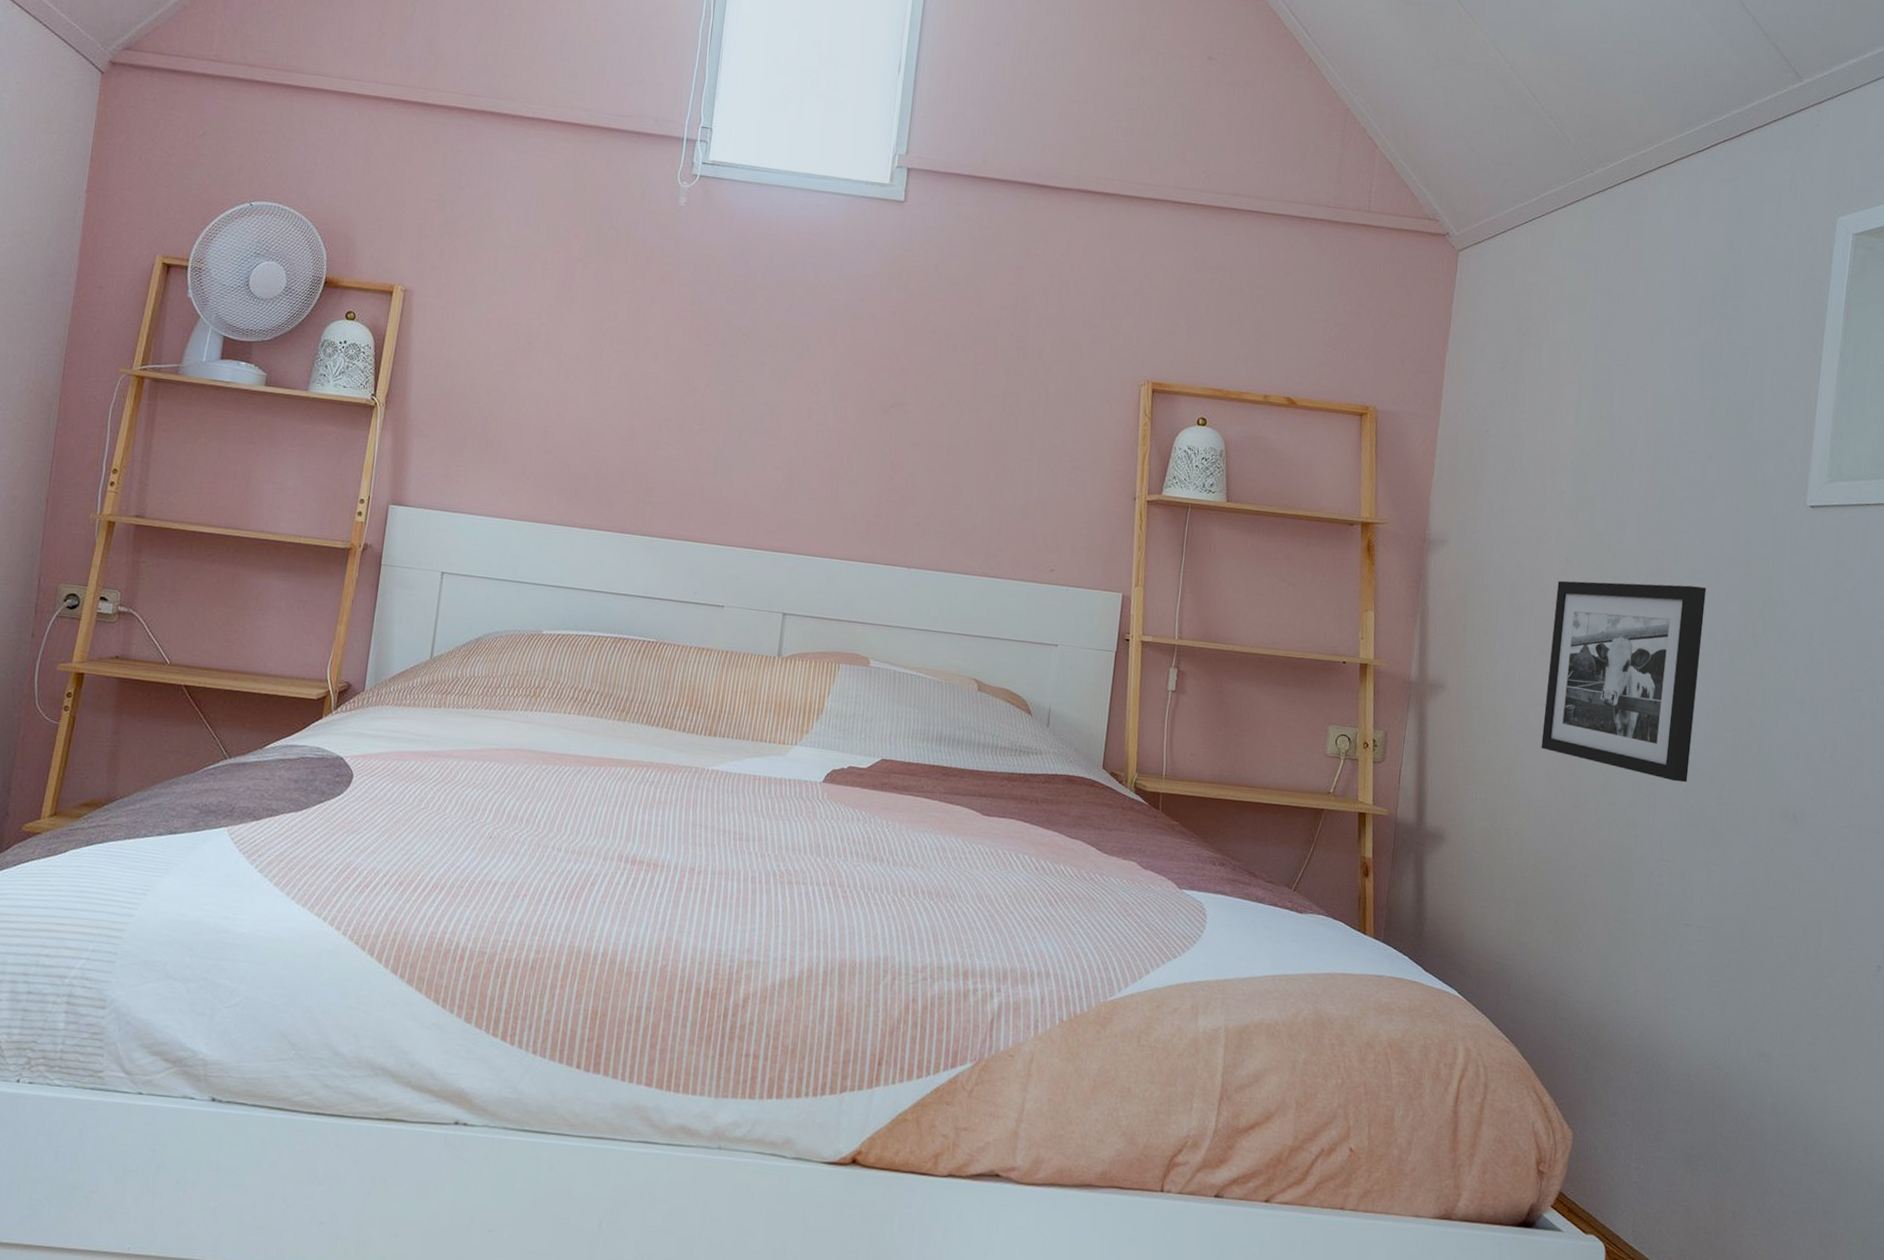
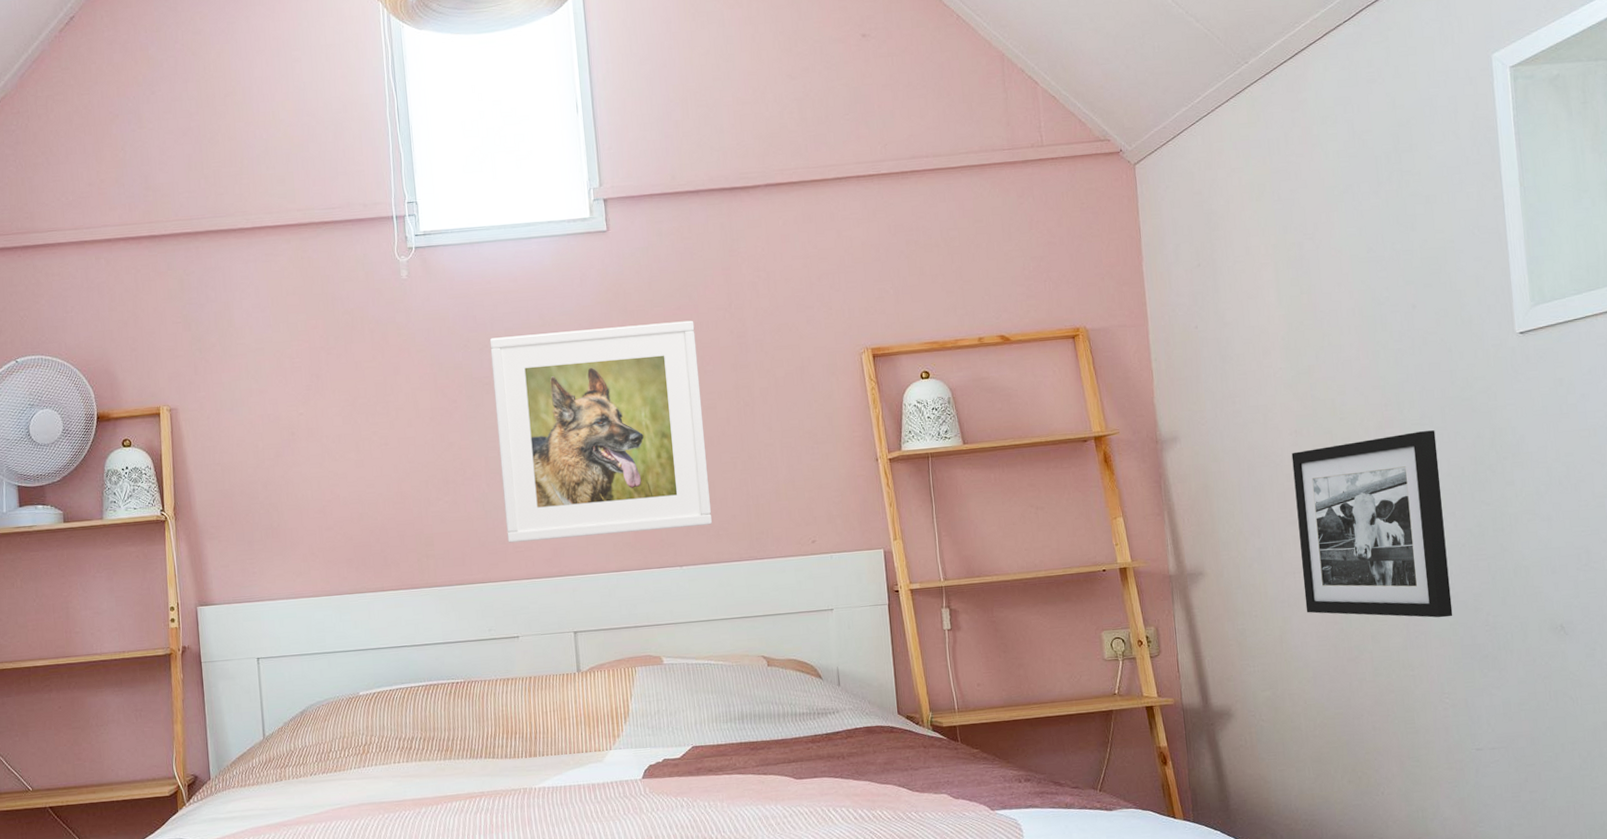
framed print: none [733,287,975,531] -> present [489,320,713,543]

